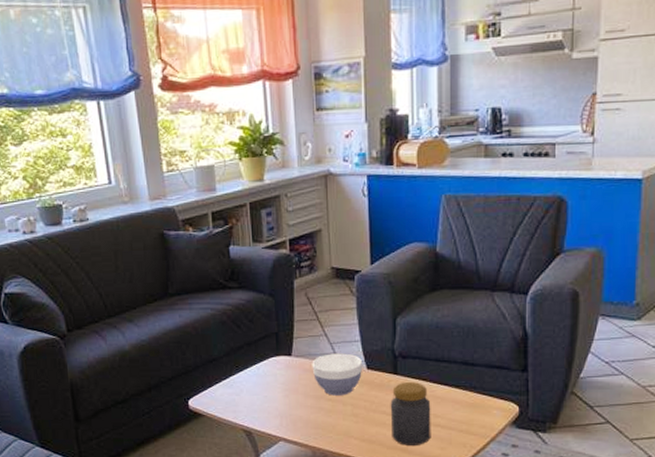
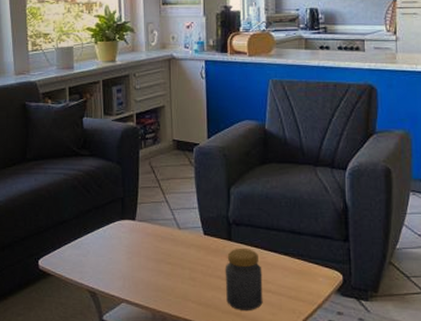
bowl: present [312,353,362,396] -> none [153,219,199,260]

